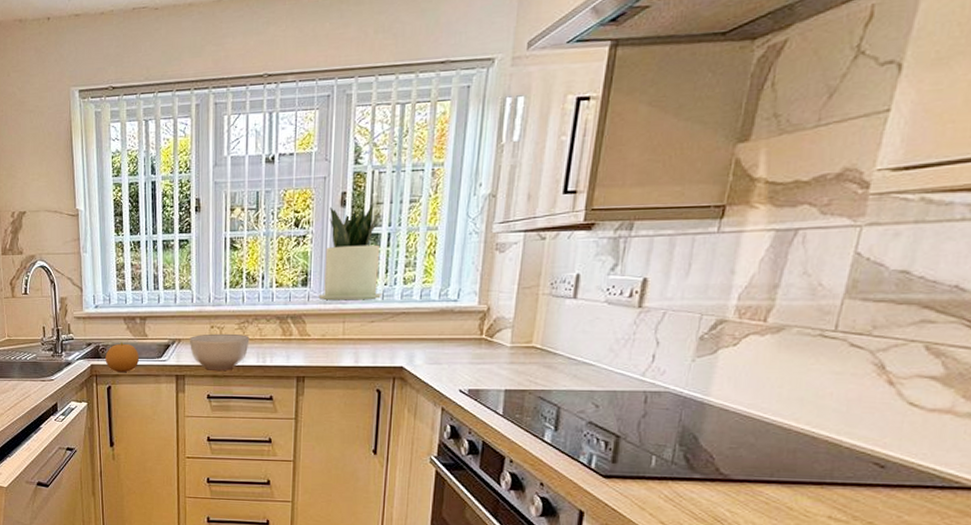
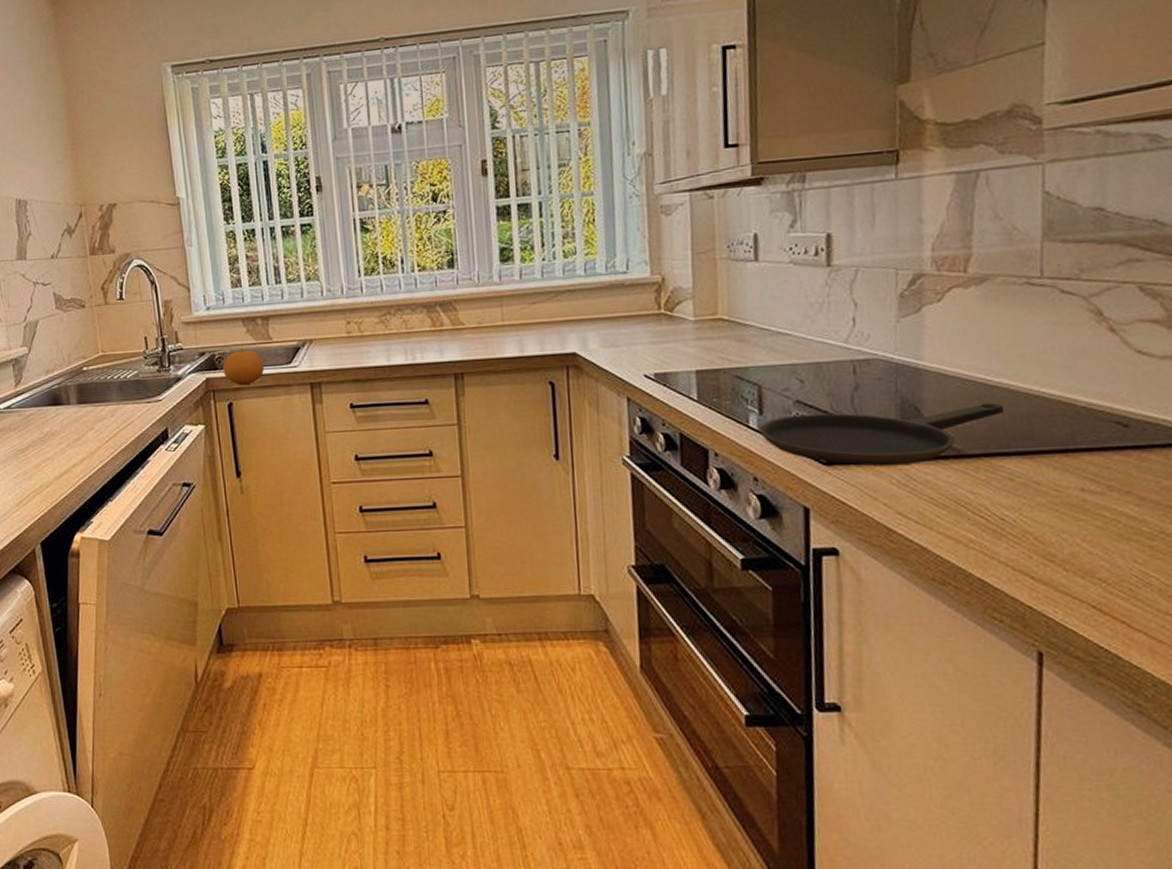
bowl: present [189,333,250,370] -> none [322,328,394,374]
planter: present [318,203,382,301] -> none [468,170,542,283]
frying pan: none [552,434,775,484] -> present [760,403,1005,466]

